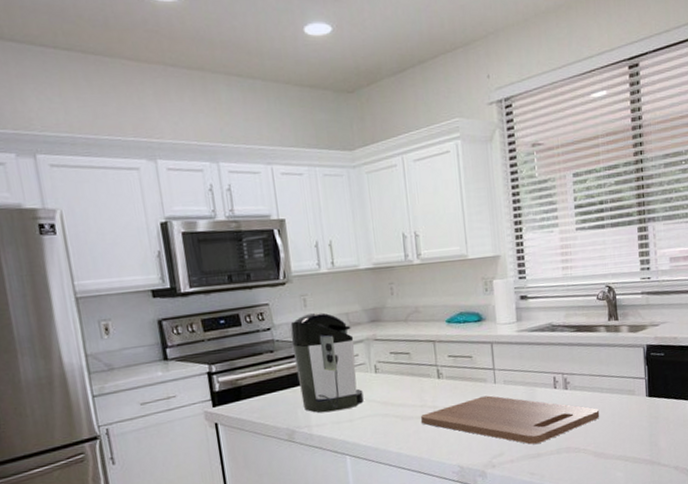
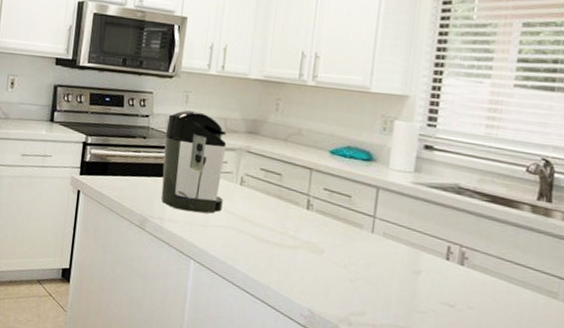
cutting board: present [421,395,600,444] -> none [278,242,503,317]

